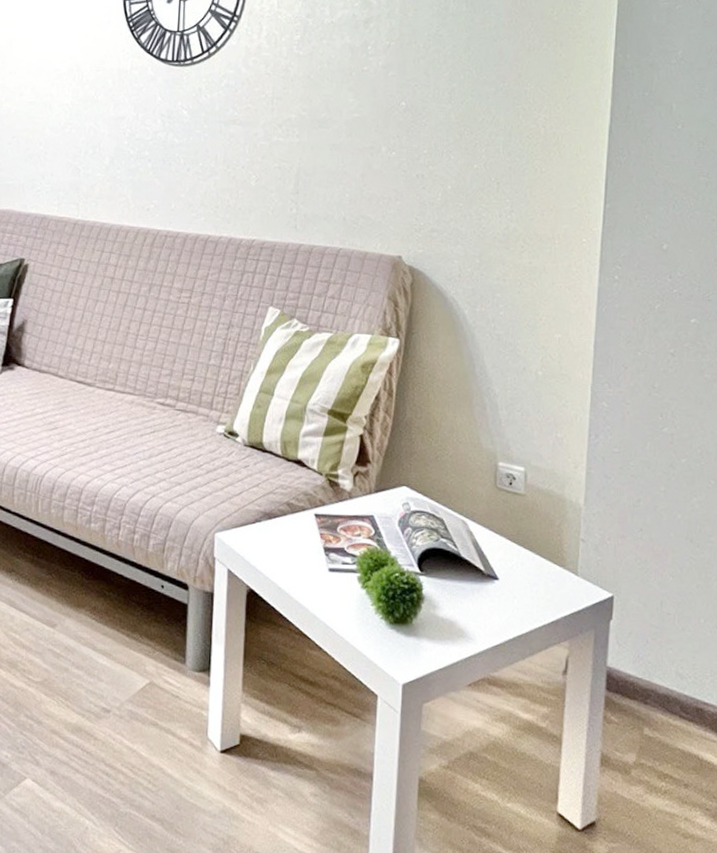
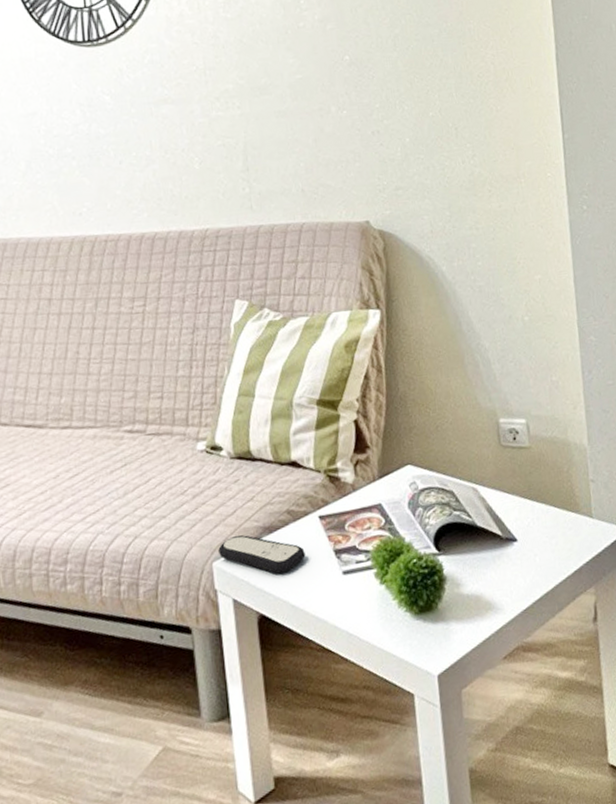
remote control: none [221,515,298,557] -> present [218,535,306,574]

